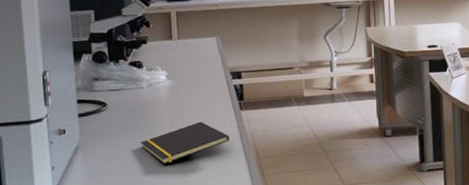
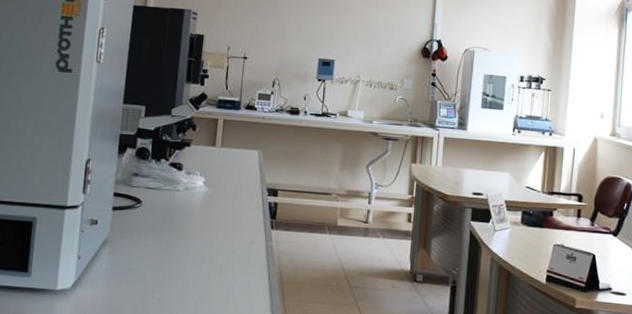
notepad: present [141,121,230,165] -> none [167,234,256,273]

